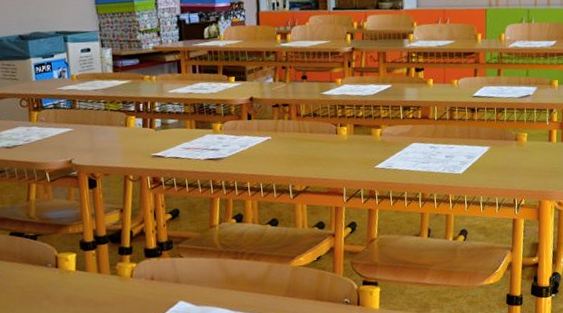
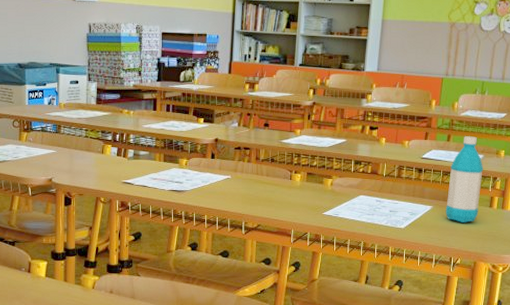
water bottle: none [503,68,539,161] -> present [445,136,484,222]

